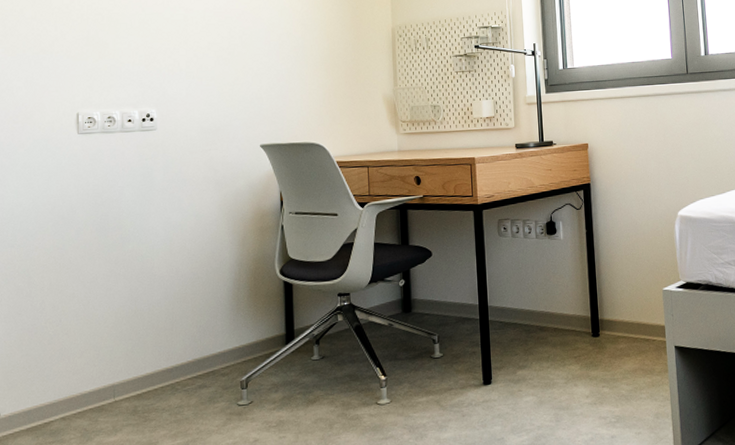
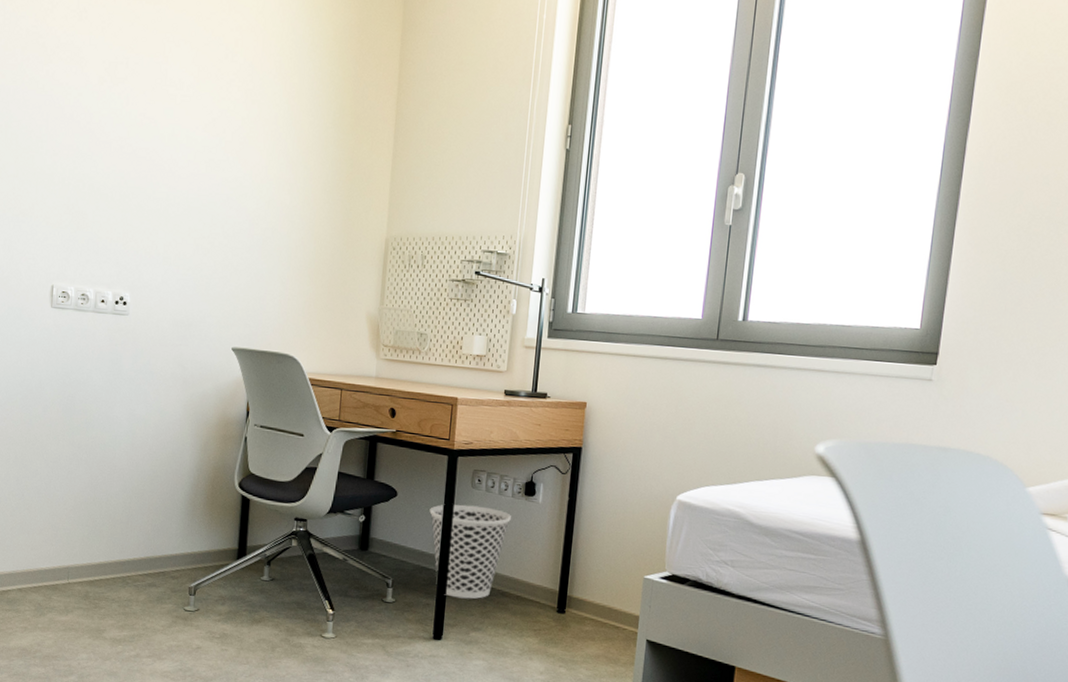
wastebasket: none [463,251,538,341] -> present [429,504,511,599]

